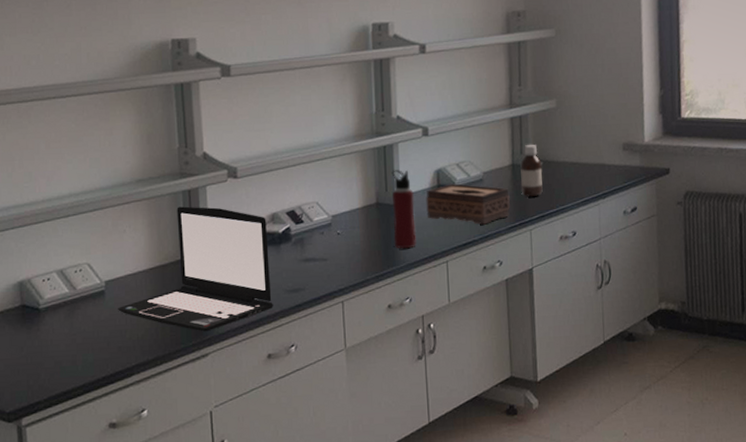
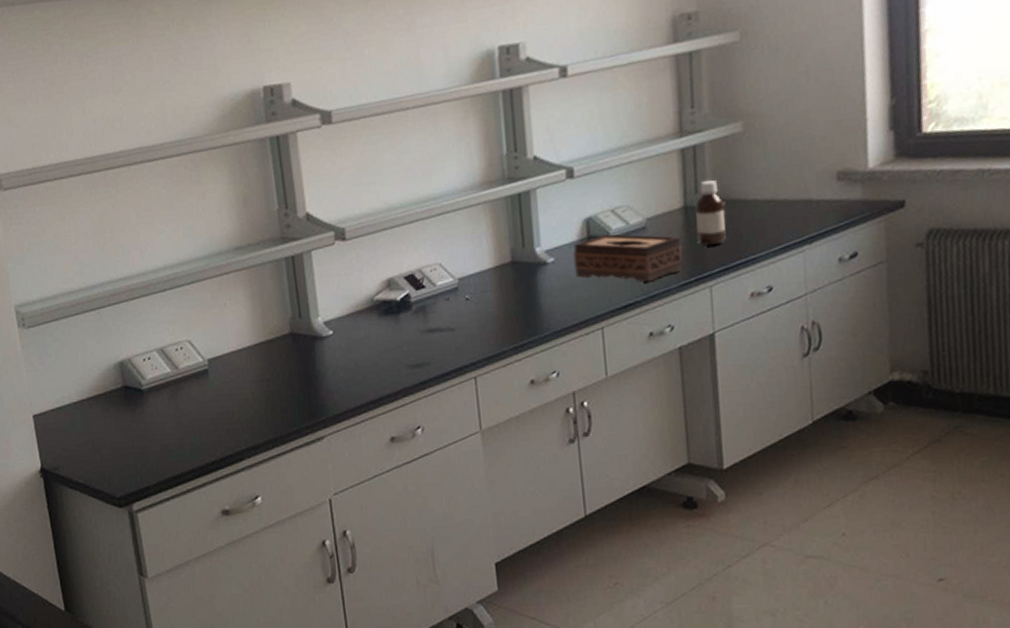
laptop: present [118,206,273,332] -> none [223,274,394,413]
water bottle: present [391,170,416,249] -> none [529,221,563,315]

